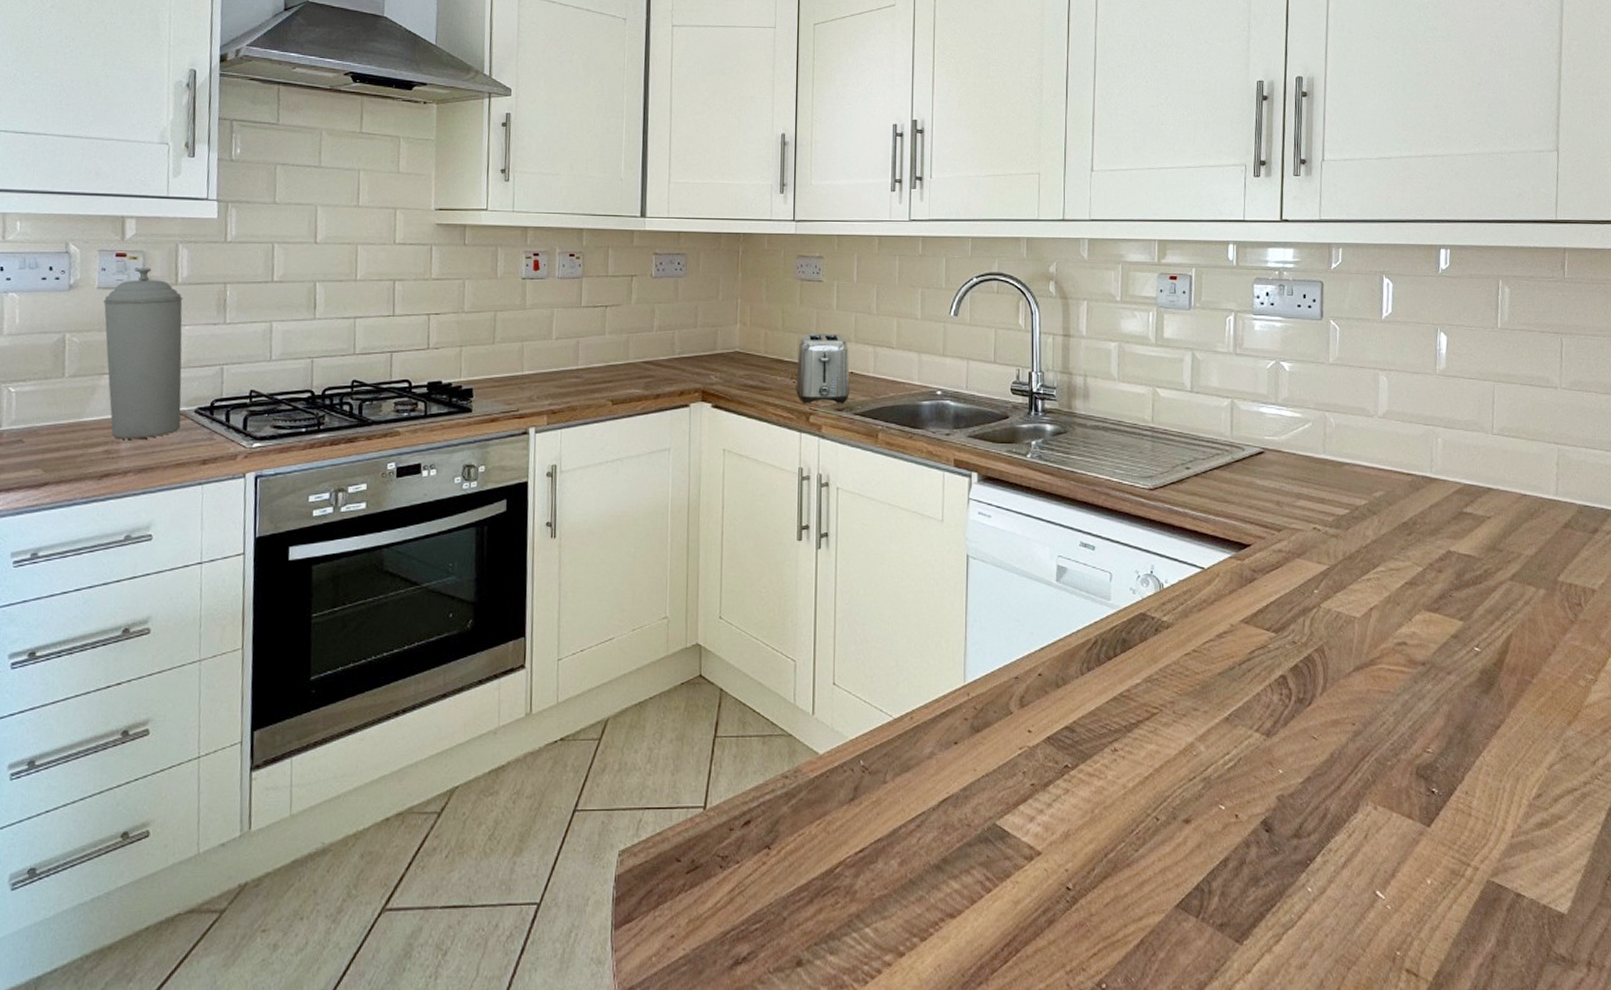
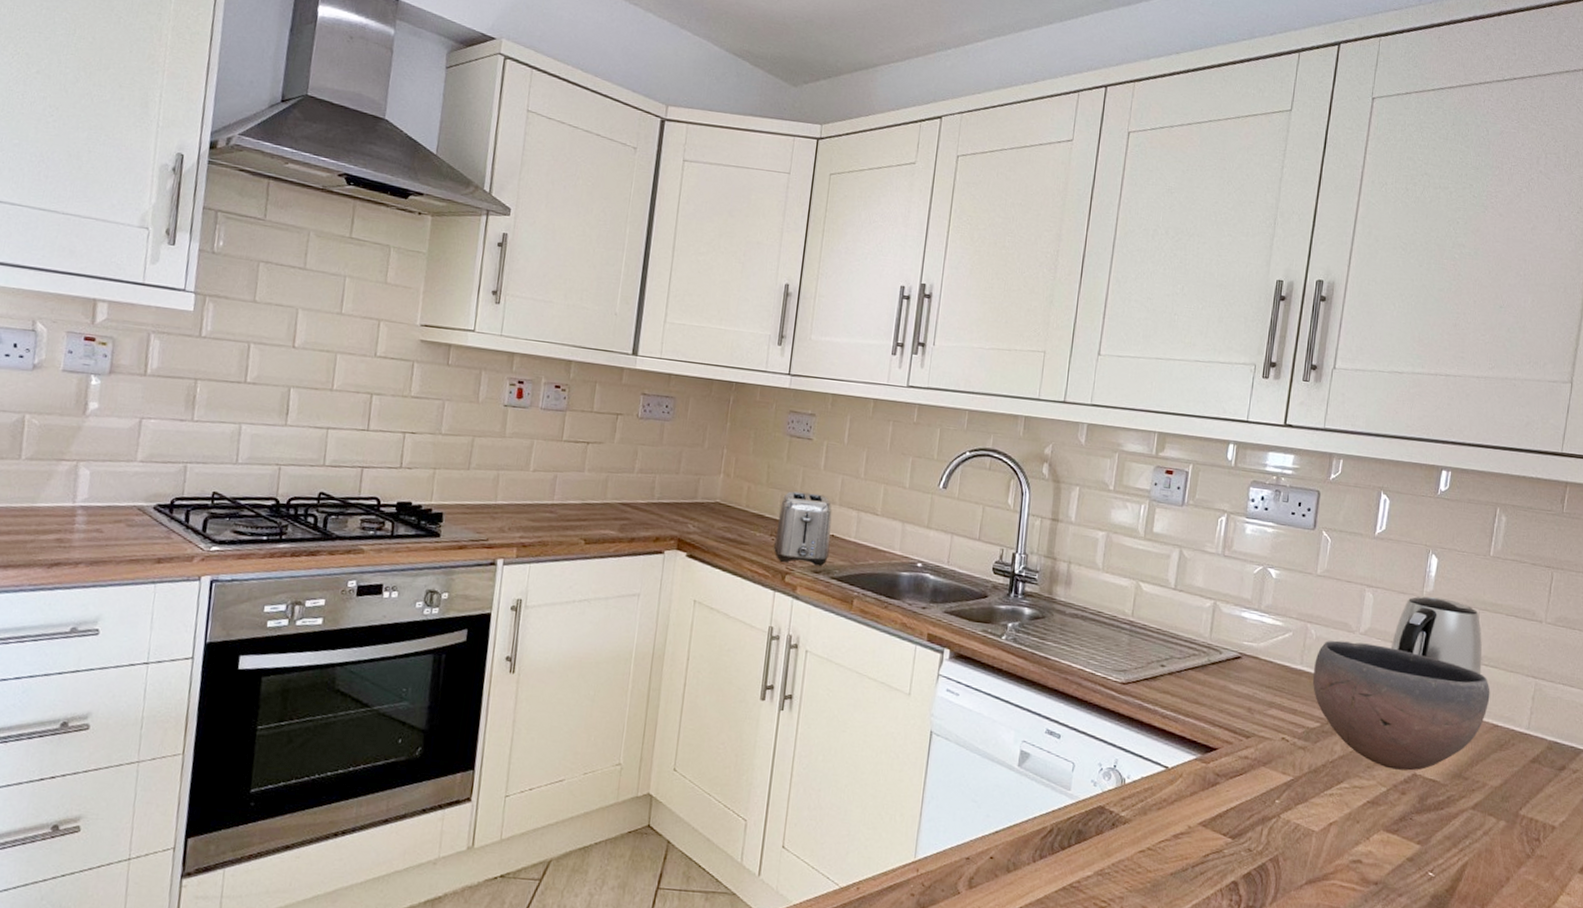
canister: present [103,268,183,439] -> none [65,354,151,531]
bowl: none [1336,426,1515,548] -> present [1312,640,1490,771]
kettle: none [1410,374,1503,446] -> present [1390,596,1483,675]

